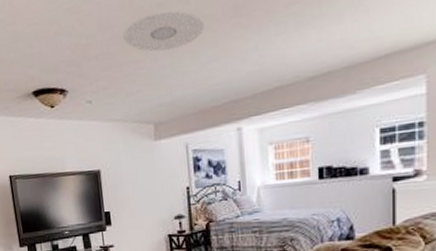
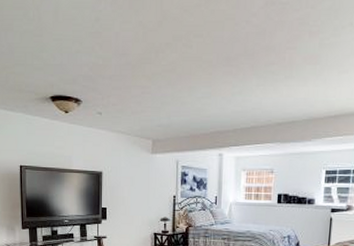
ceiling light: present [123,11,205,52] -> none [135,51,202,82]

